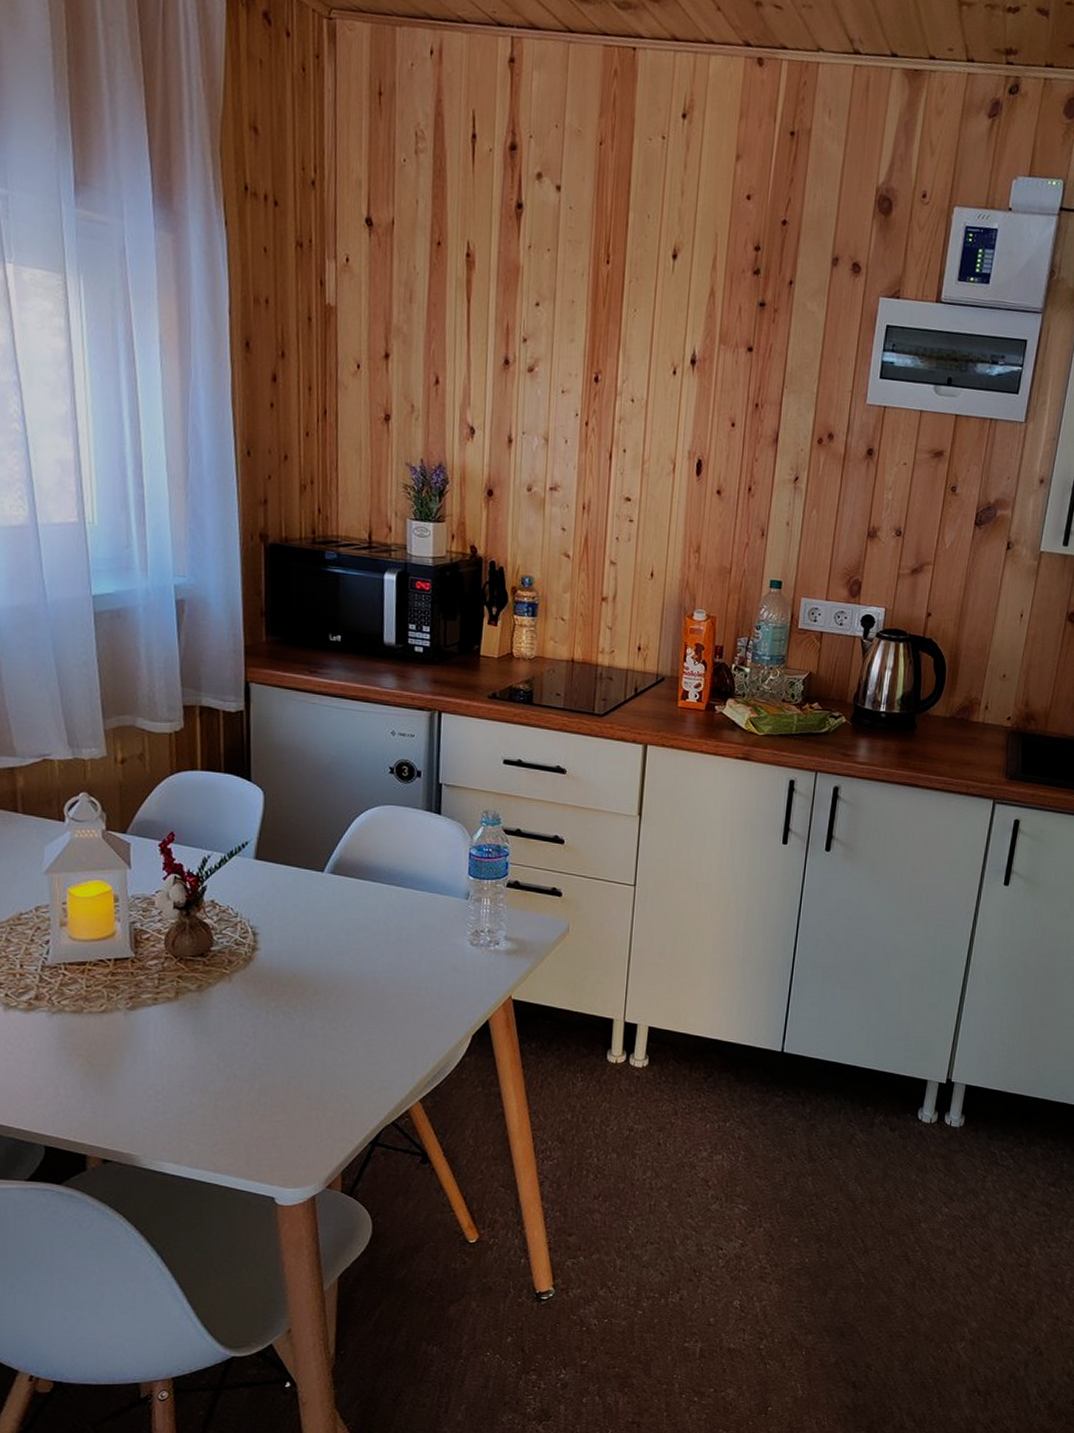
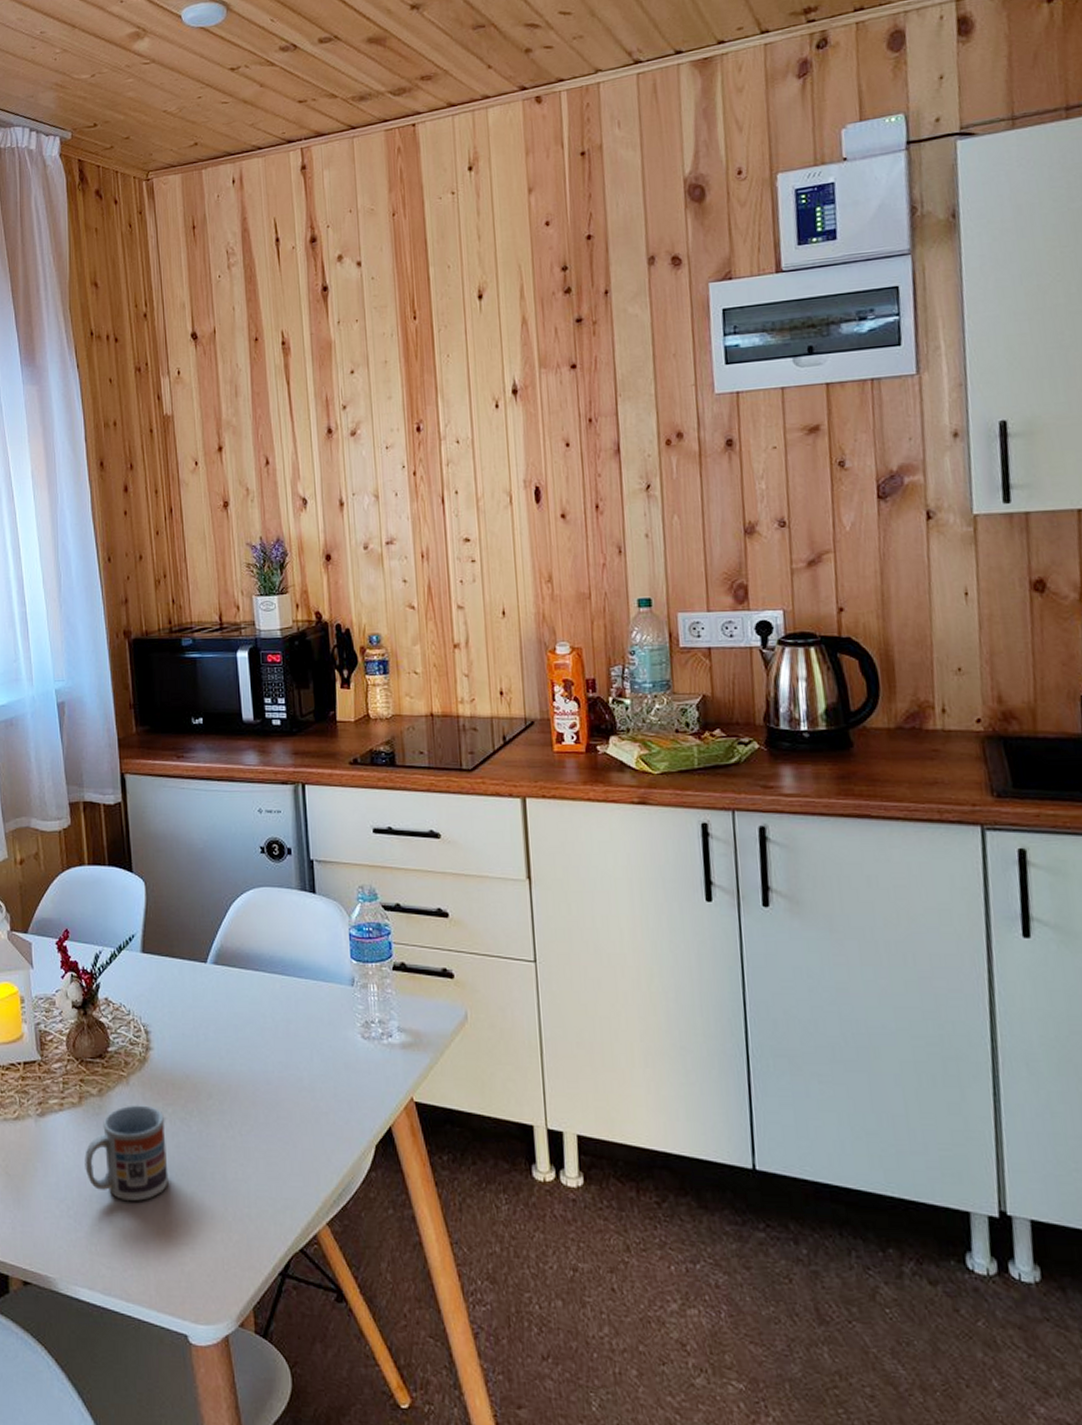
cup: none [178,1000,268,1085] -> present [85,1105,169,1201]

